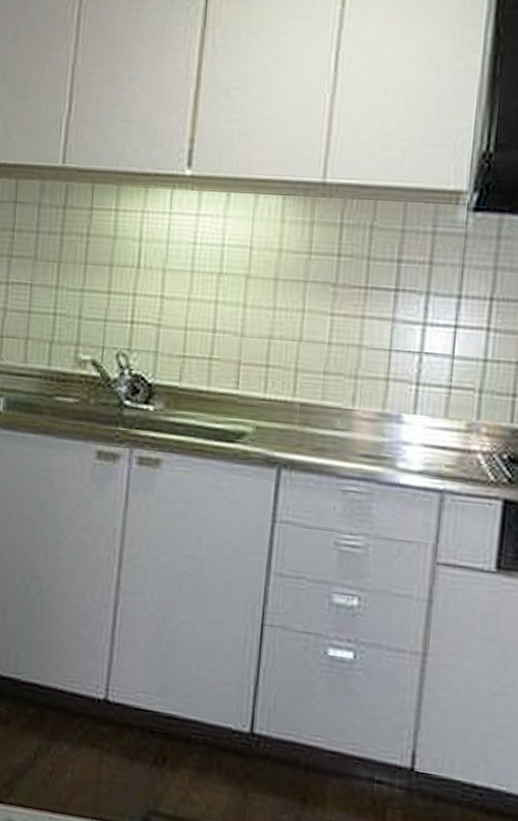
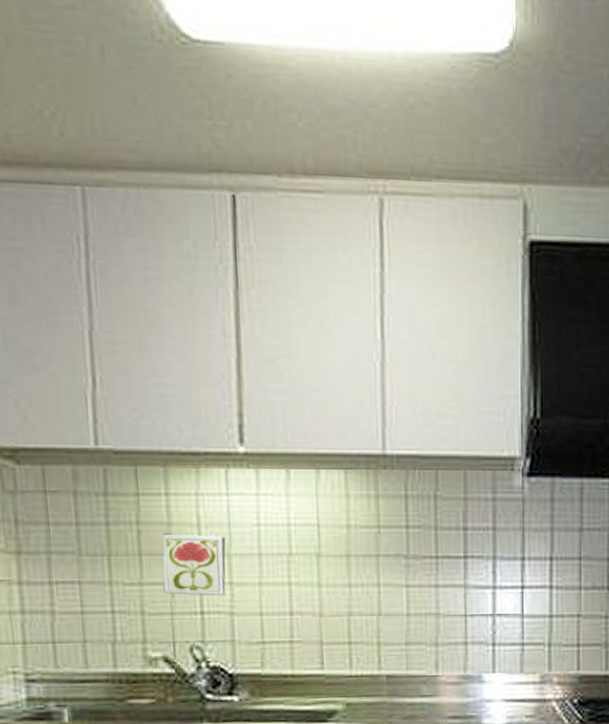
decorative tile: none [101,245,163,308] -> present [162,533,226,596]

